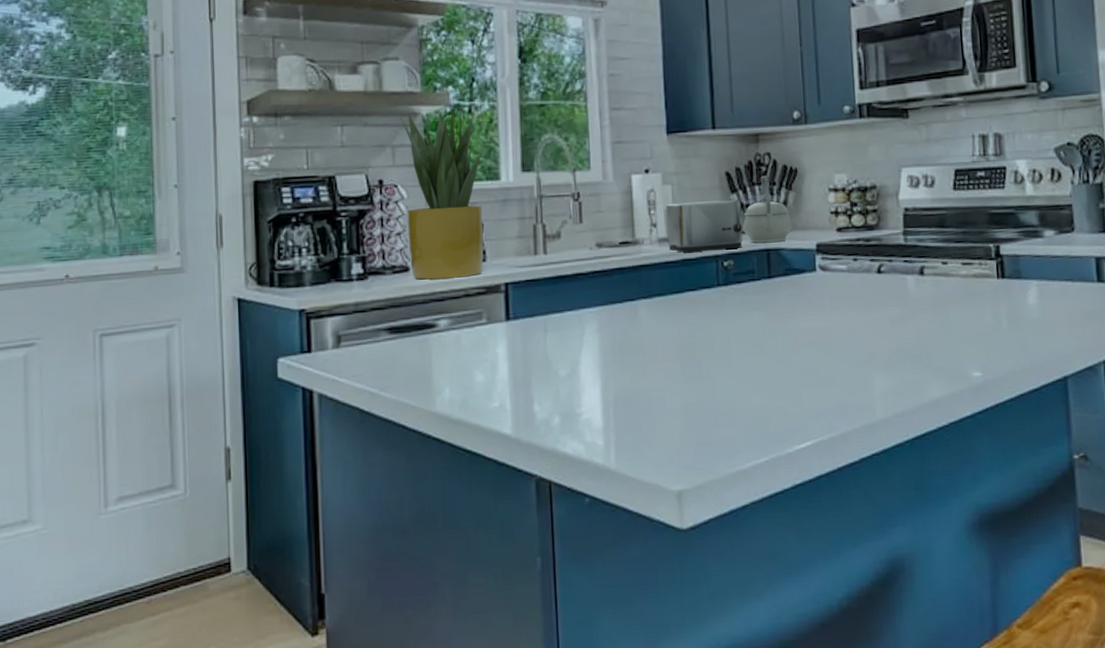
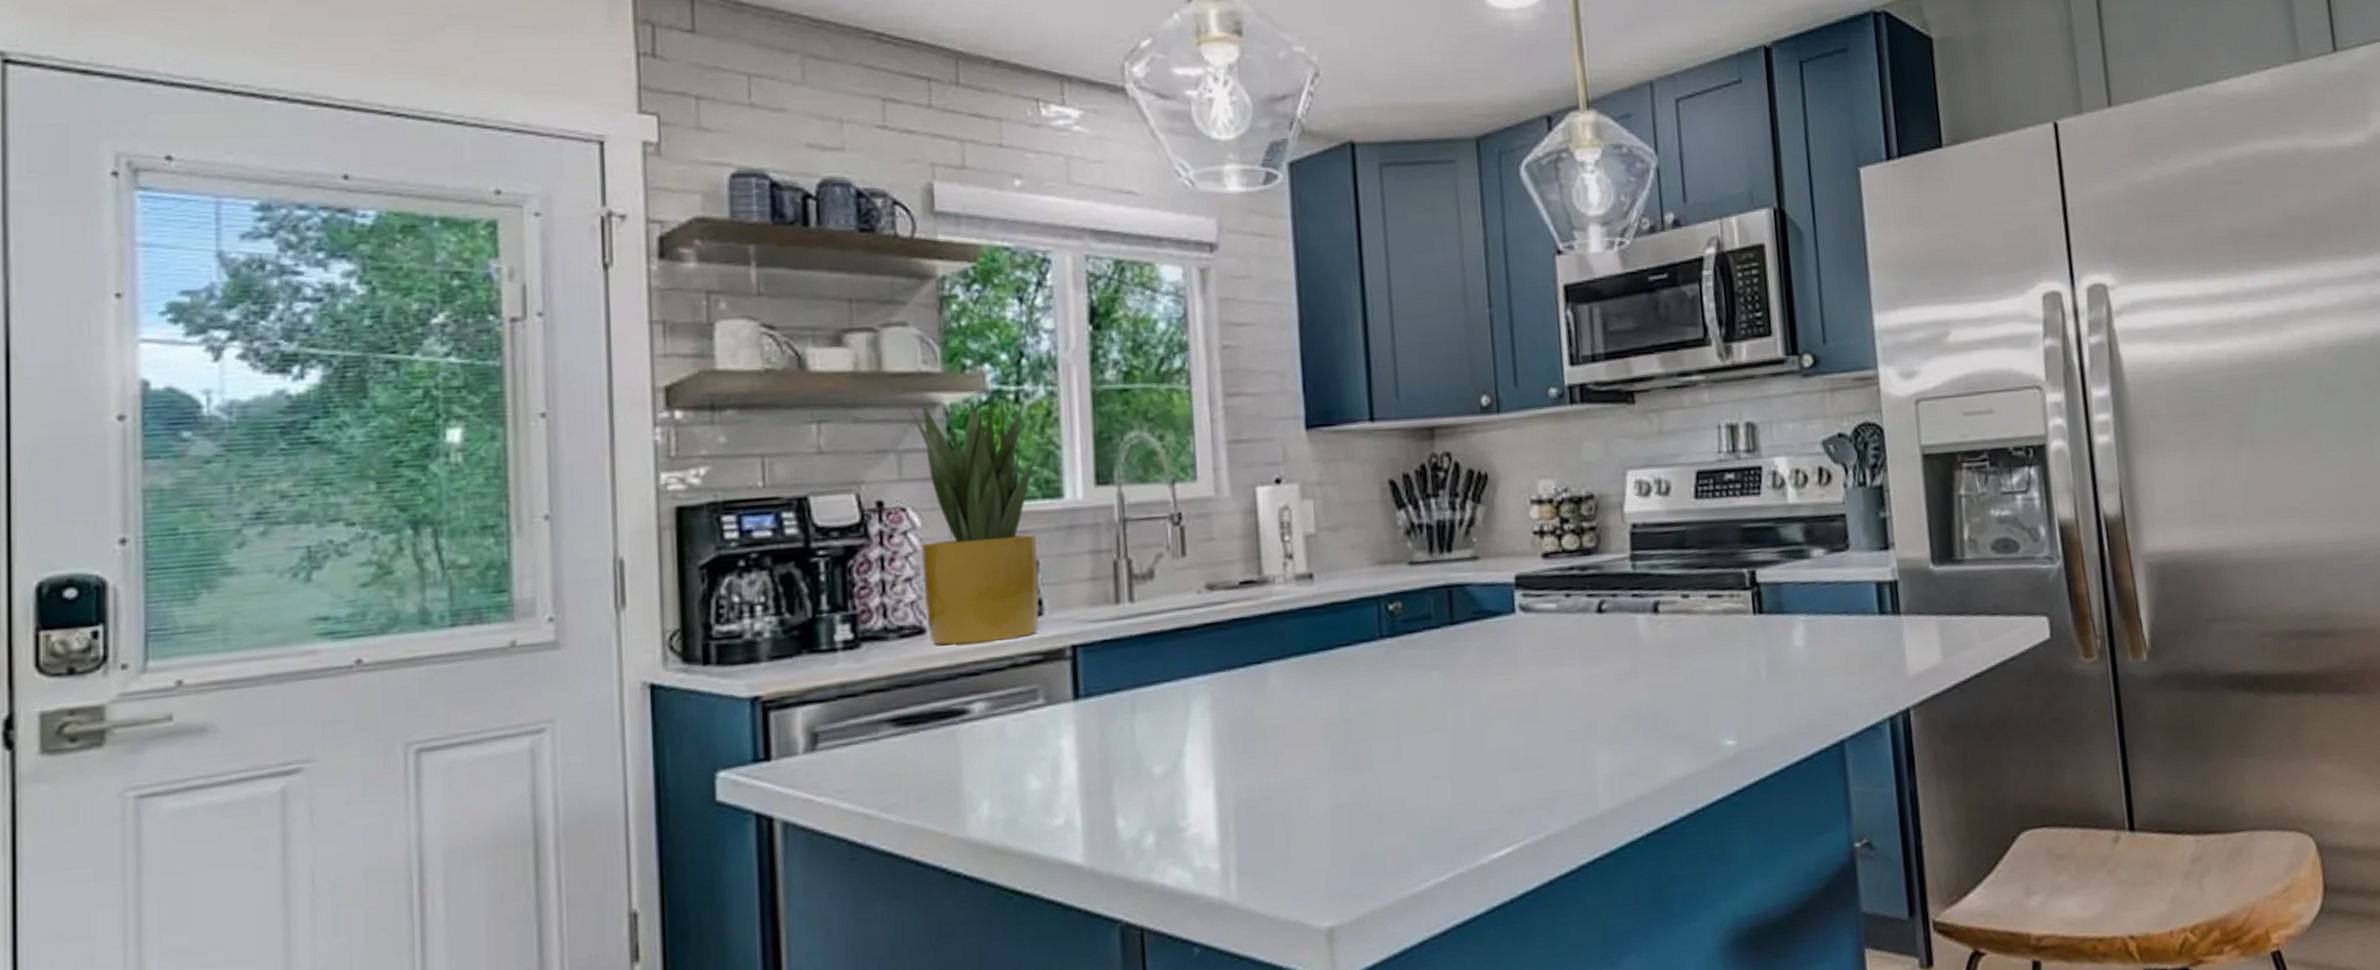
toaster: present [666,199,743,253] -> none [1306,517,1414,594]
kettle: present [743,175,792,243] -> none [1415,484,1482,577]

